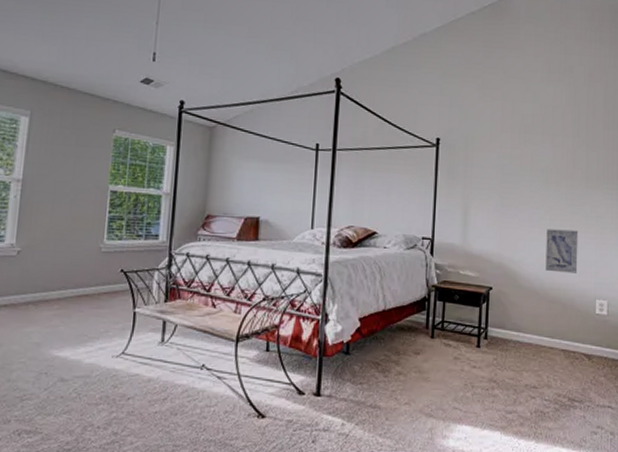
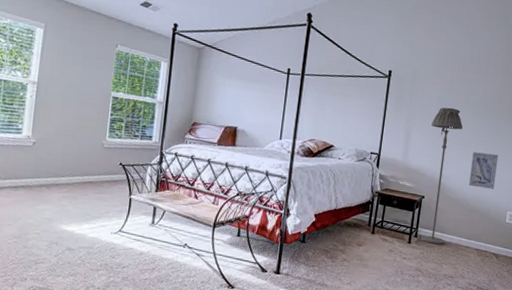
floor lamp: none [492,177,532,346] -> present [420,107,463,244]

